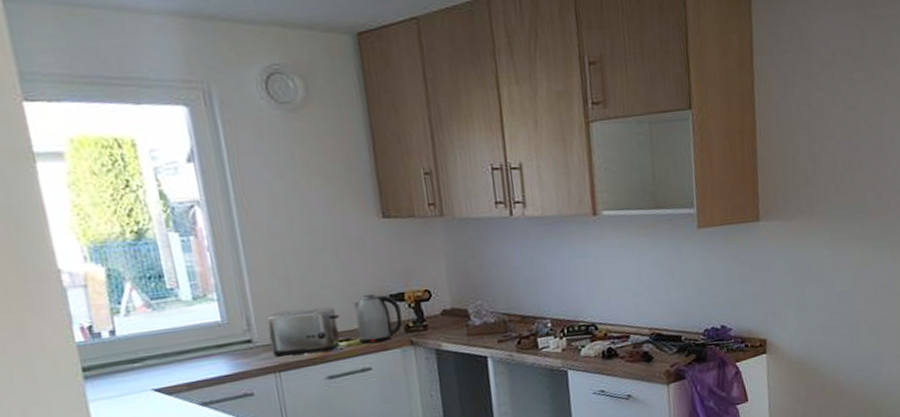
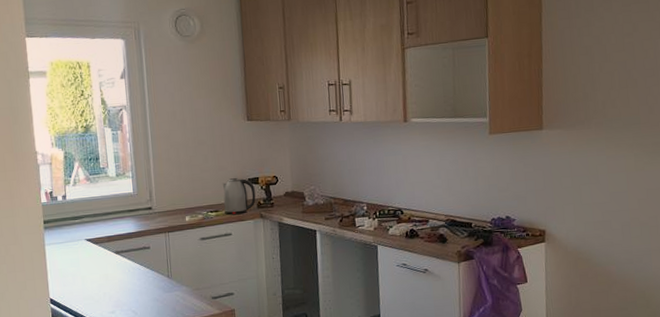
toaster: present [266,306,340,357] -> none [163,185,213,221]

